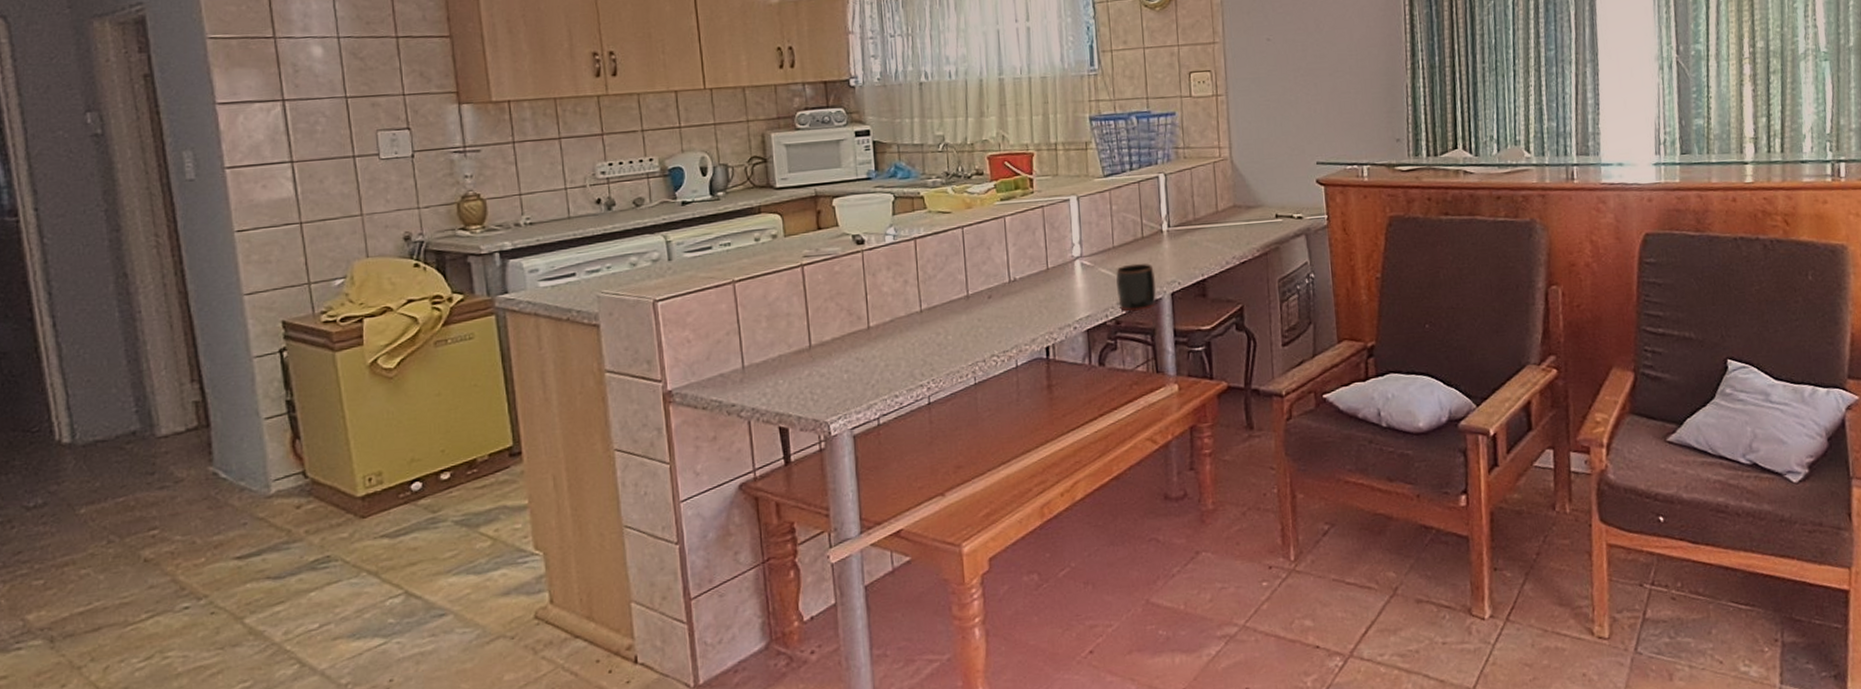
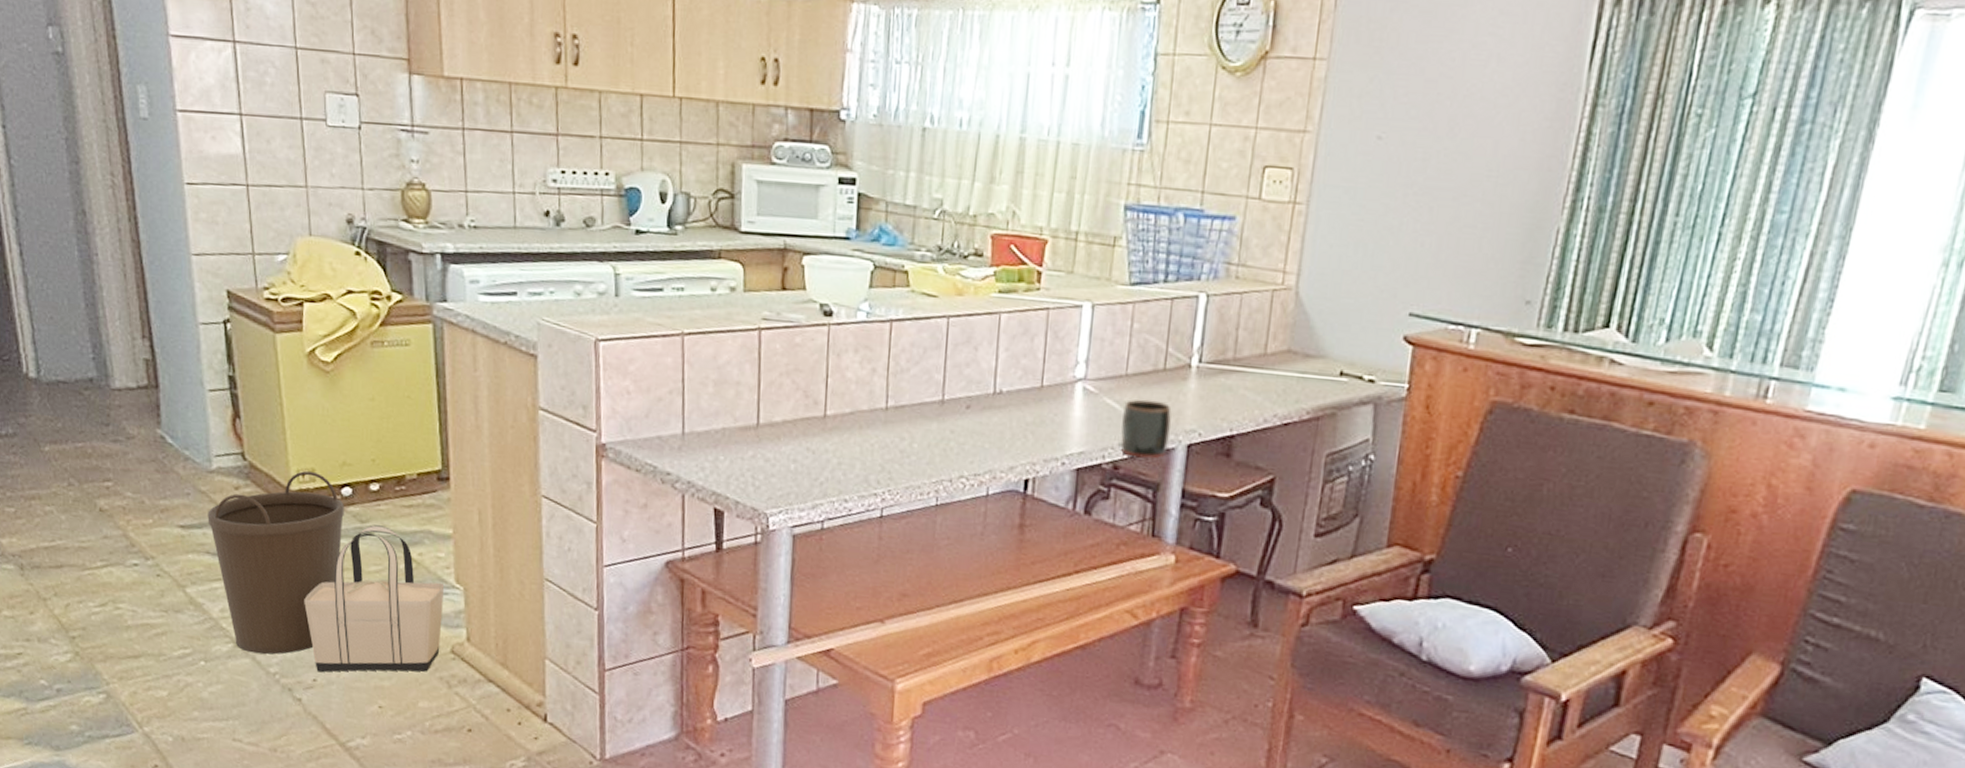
basket: none [267,474,415,669] -> present [207,470,344,655]
shopping bag: none [376,511,524,672] -> present [304,524,443,673]

